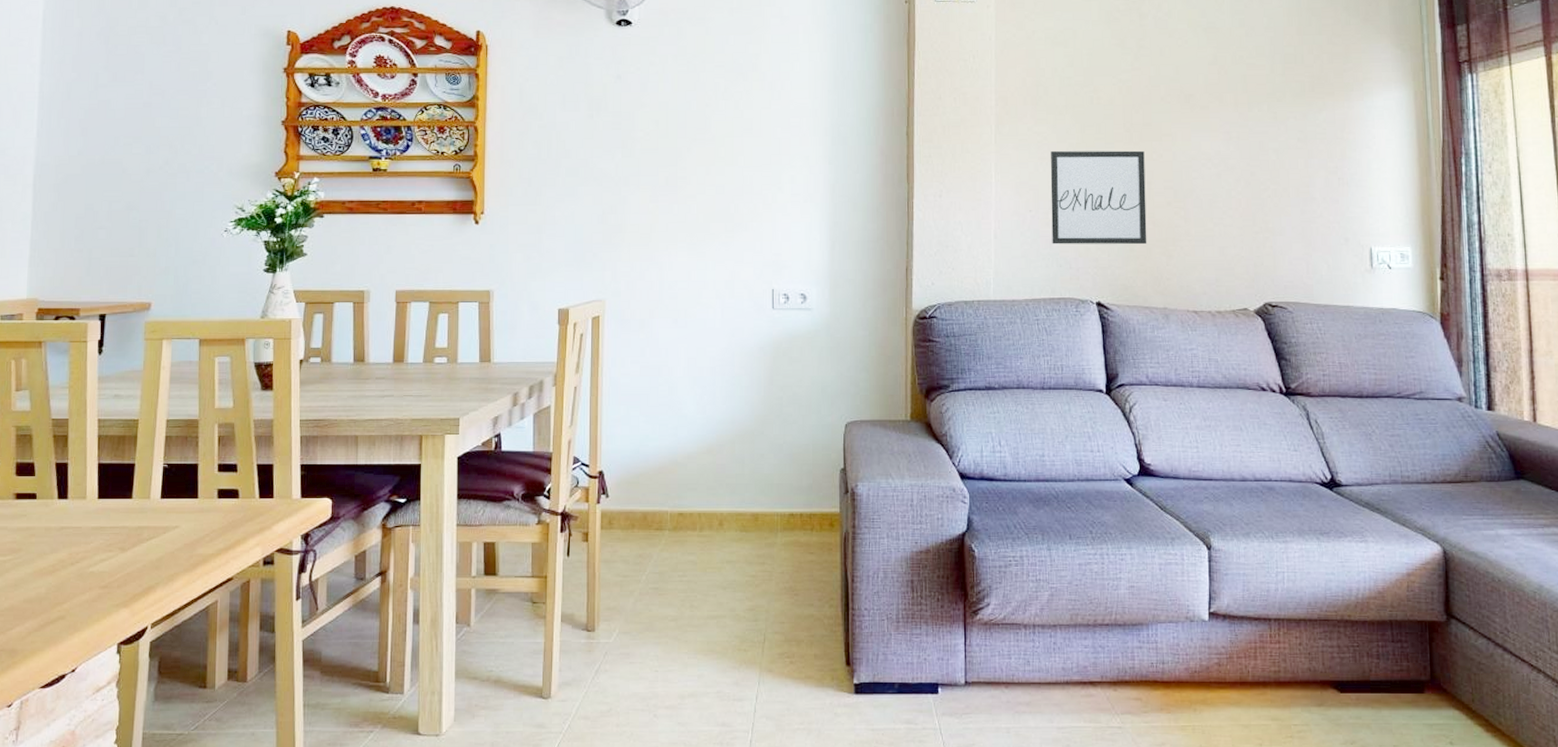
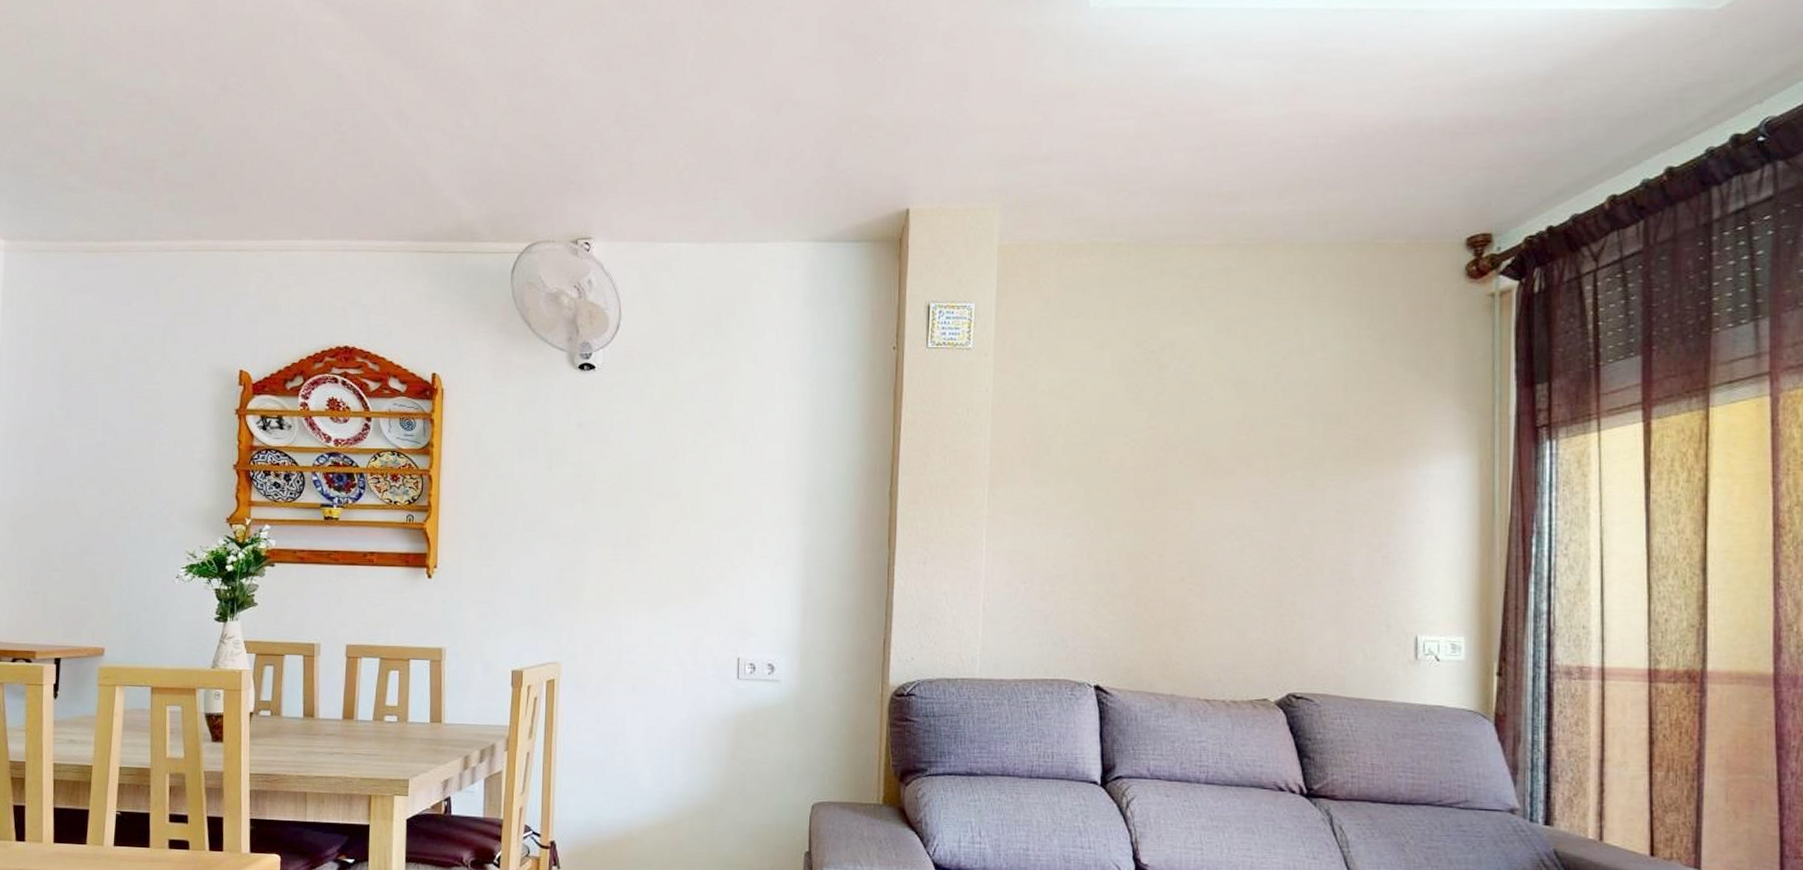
wall art: present [1050,150,1147,245] -> none [1047,517,1157,624]

